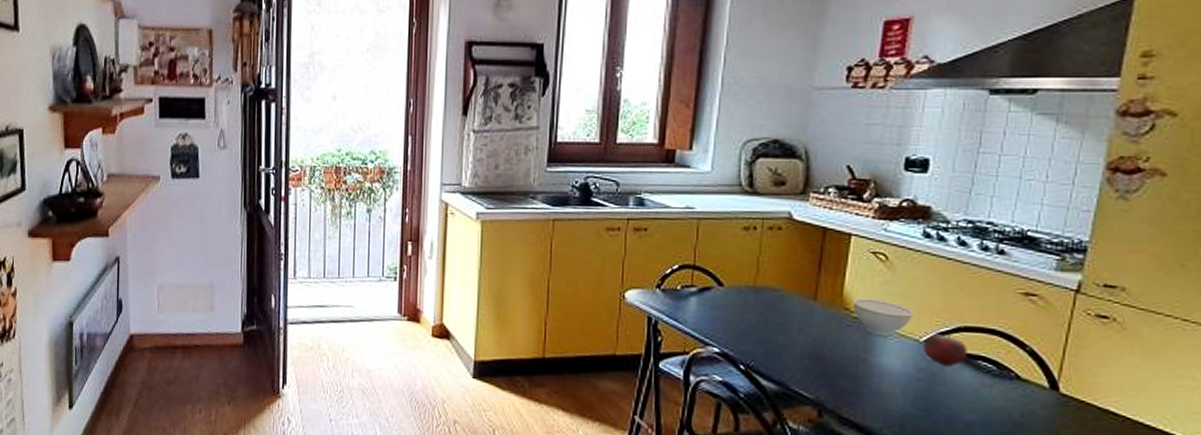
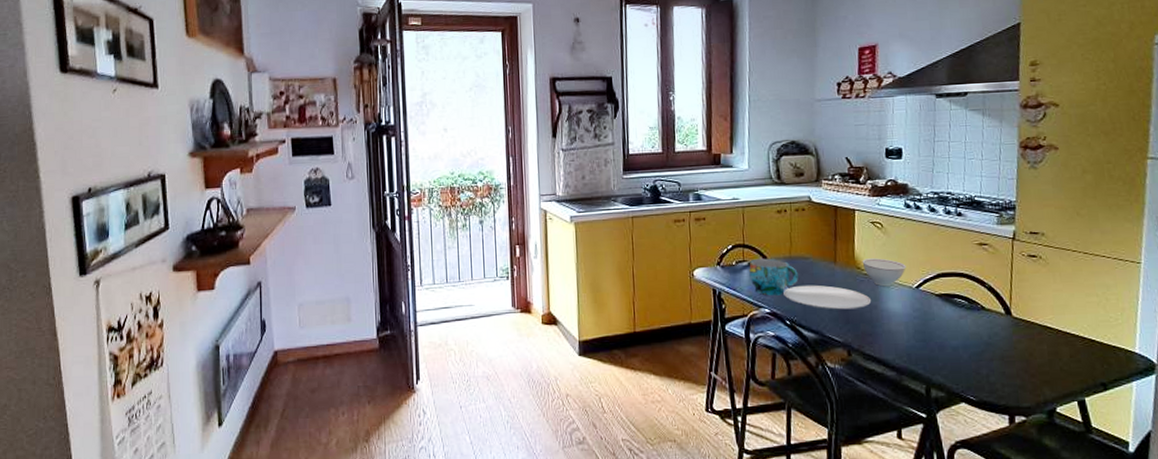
cup: none [697,284,763,333] -> present [749,258,798,296]
plate: none [740,323,860,361] -> present [783,285,872,310]
fruit: present [922,333,967,366] -> none [915,279,947,305]

